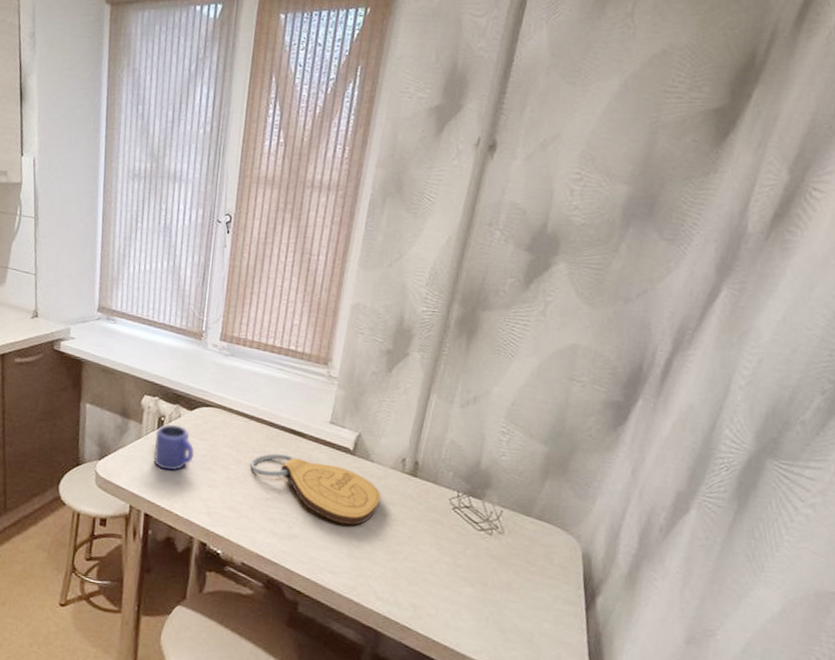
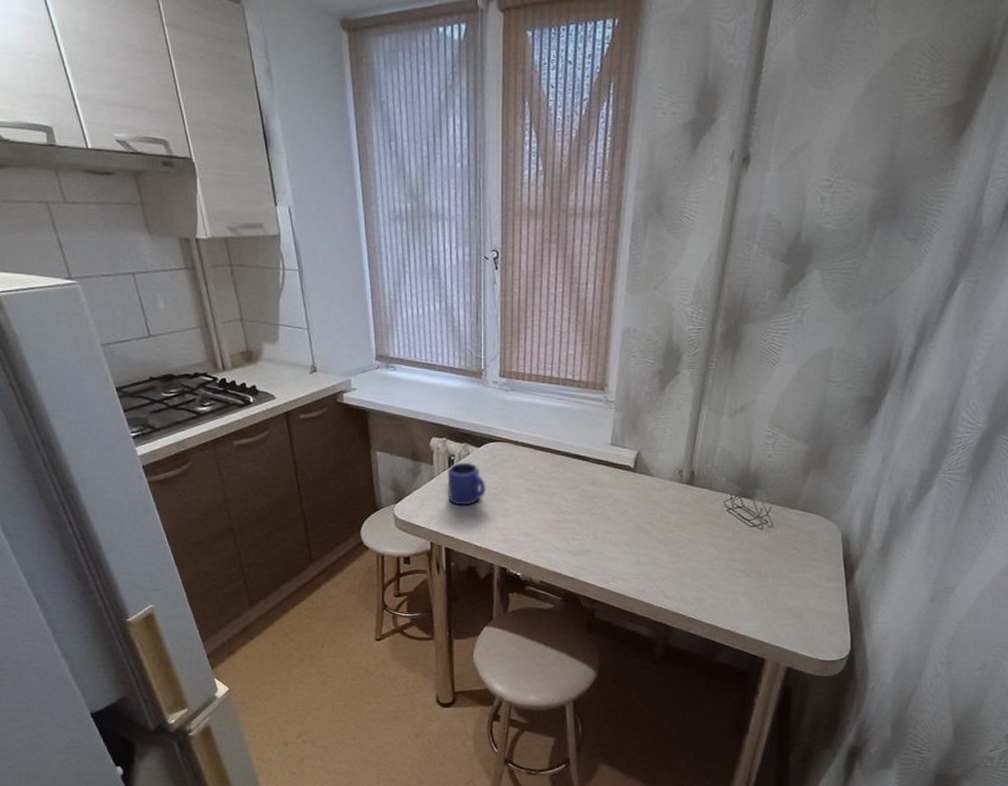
cutting board: present [250,453,381,525] -> none [539,479,662,535]

